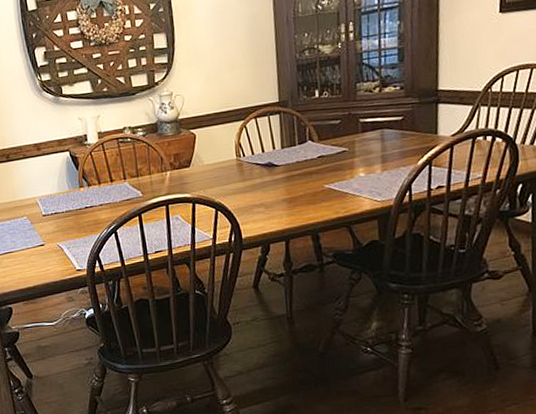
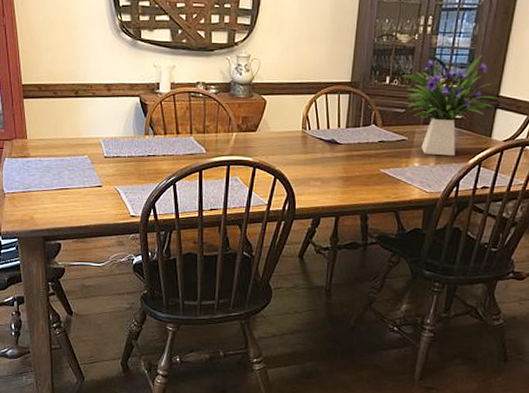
flower arrangement: none [331,51,438,162] -> present [402,54,498,156]

